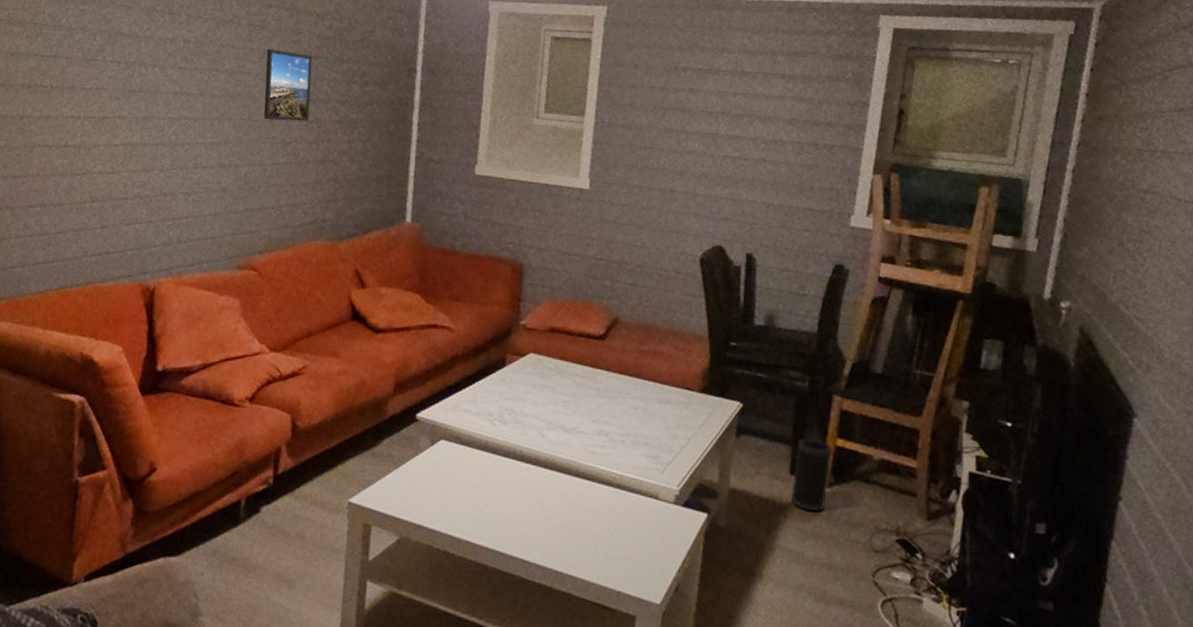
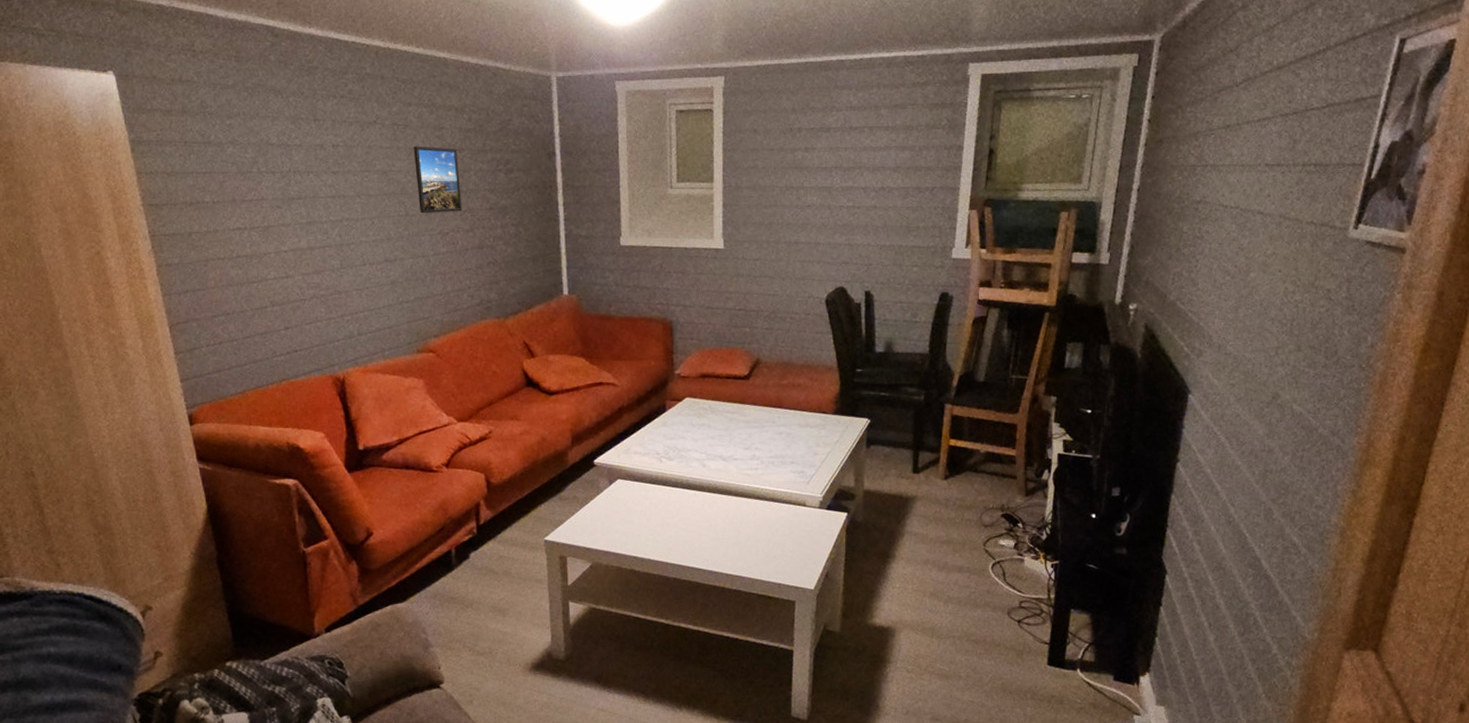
speaker: present [790,438,833,511] -> none [914,441,947,500]

